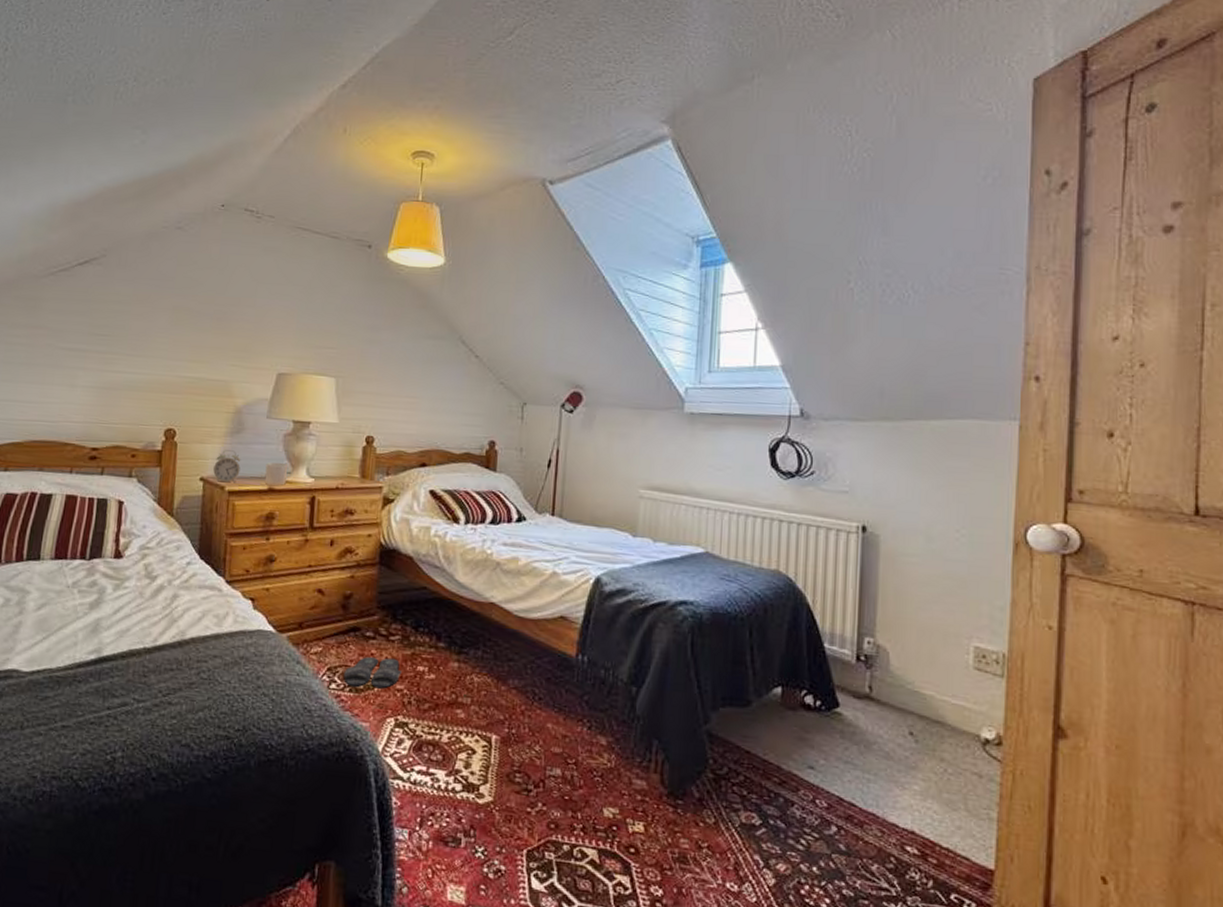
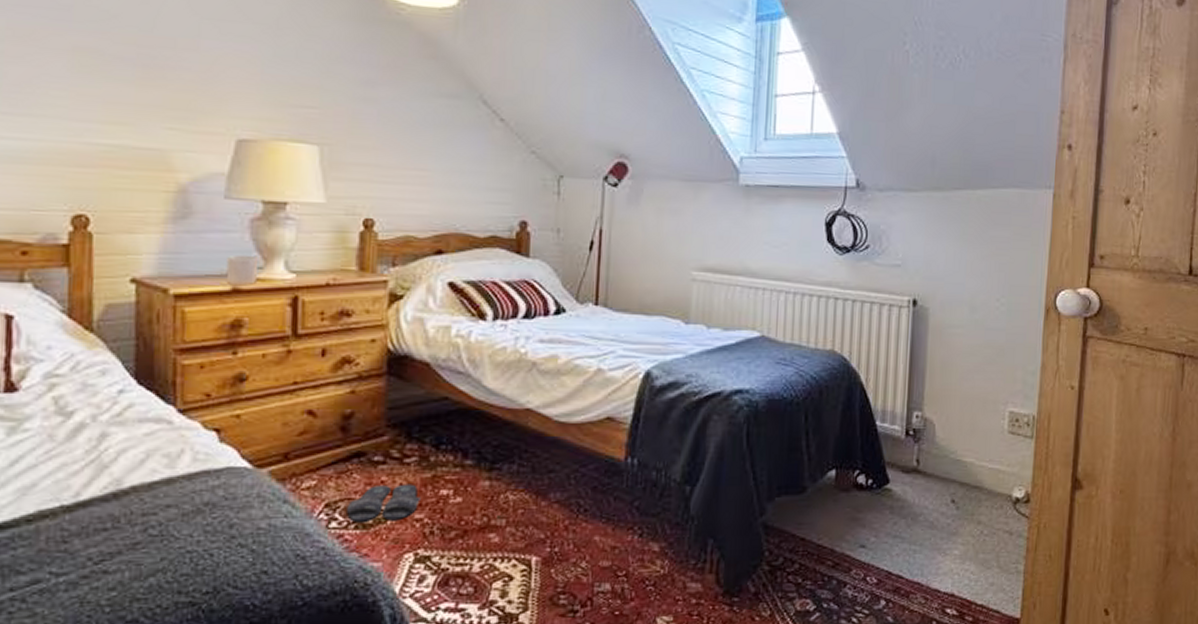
alarm clock: present [213,450,241,483] -> none [150,241,190,284]

